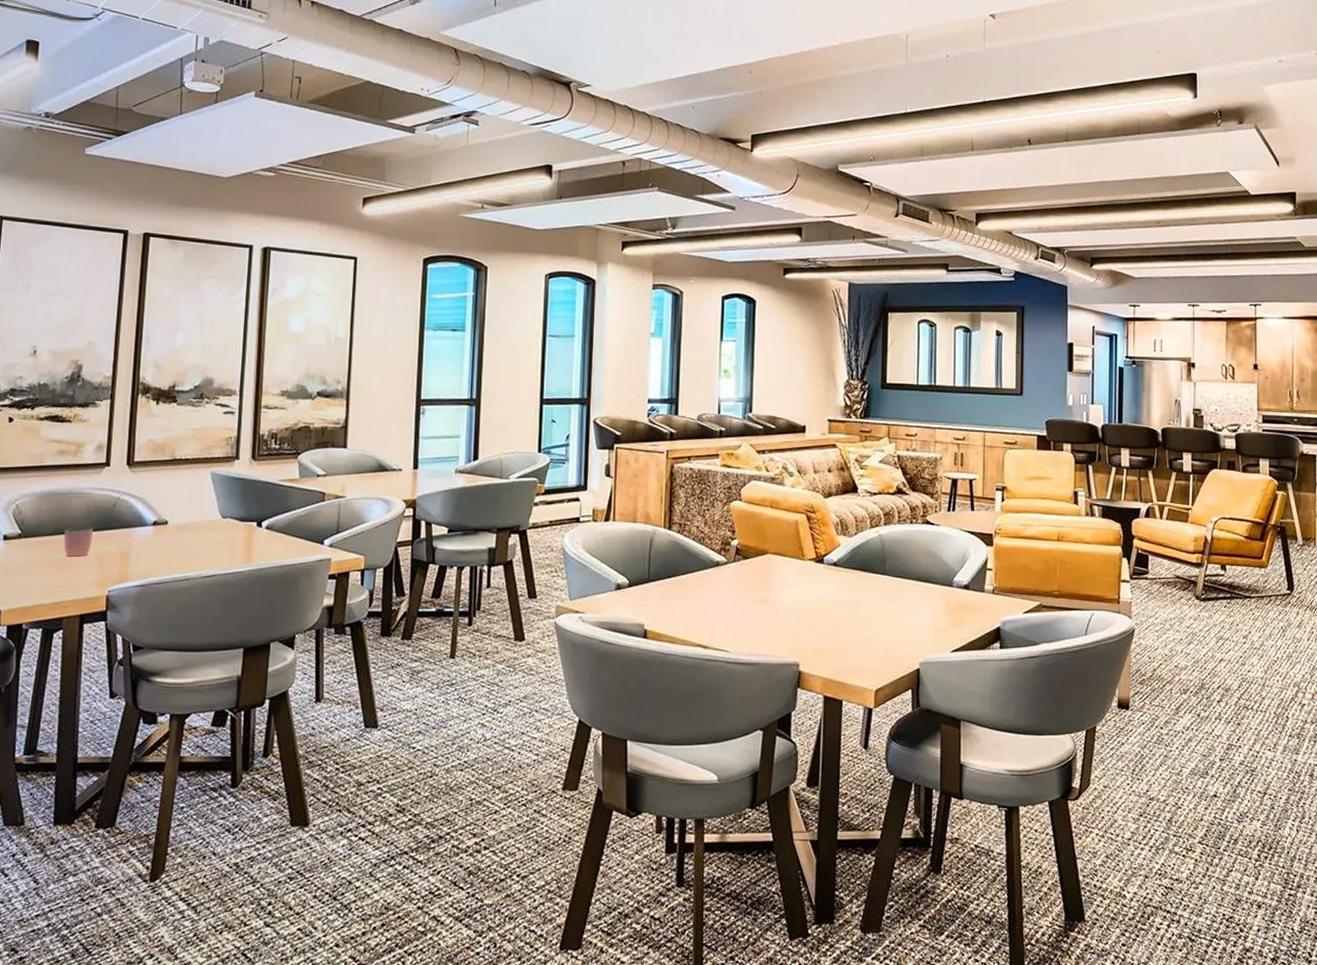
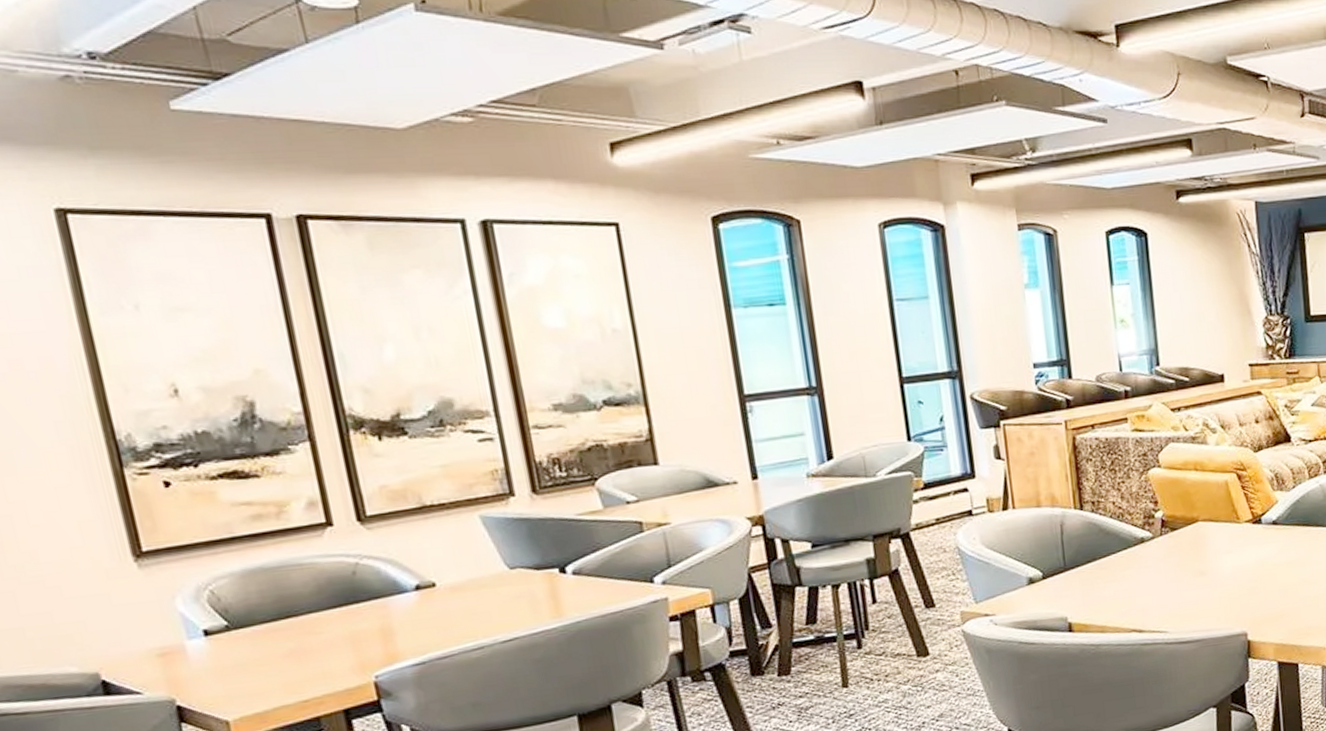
cup: present [63,527,93,557] -> none [291,604,336,644]

